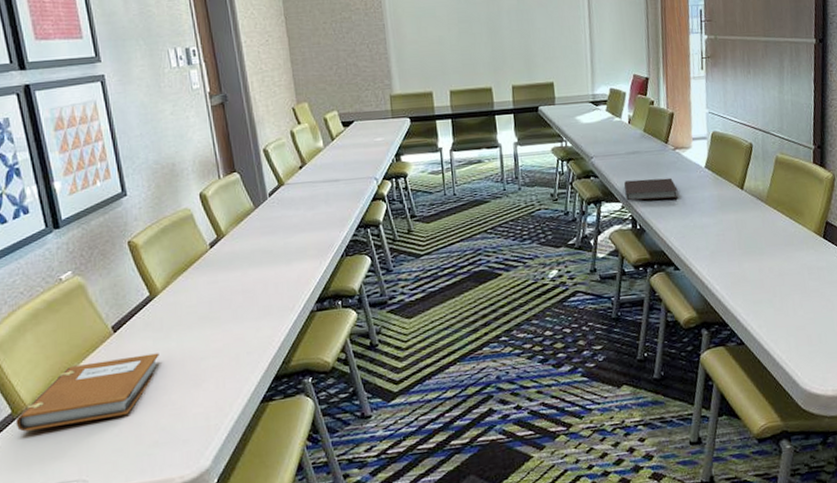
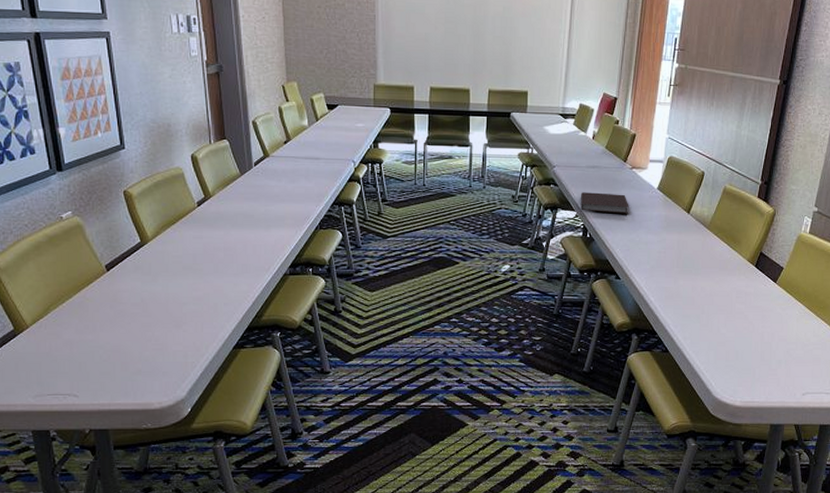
notebook: present [15,353,159,432] -> none [17,294,146,347]

